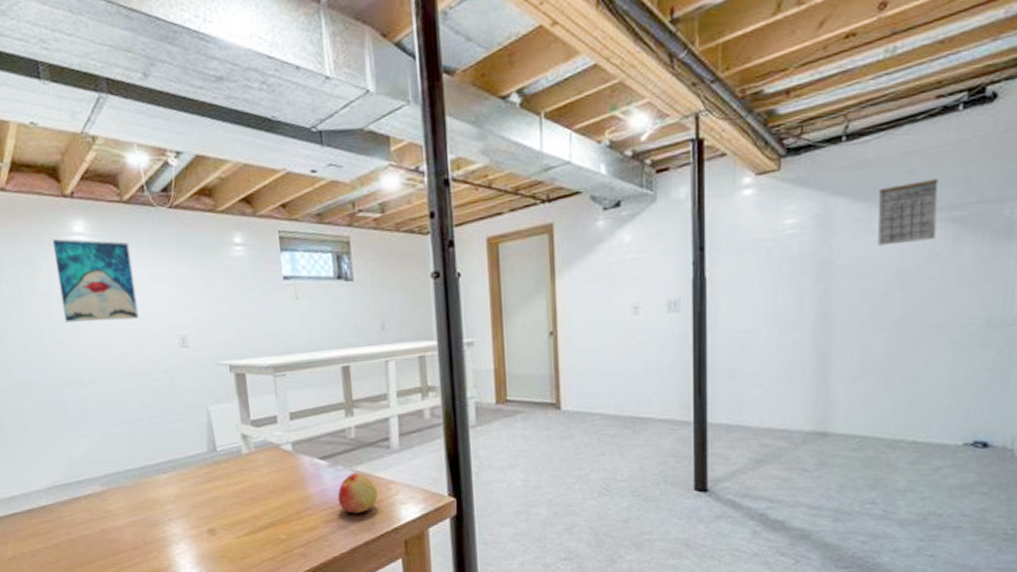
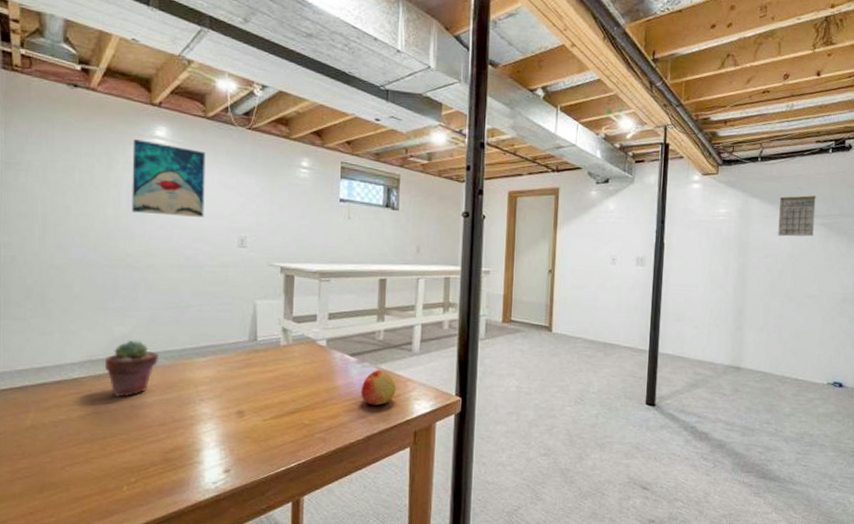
potted succulent: none [68,462,121,523] -> present [104,341,160,398]

